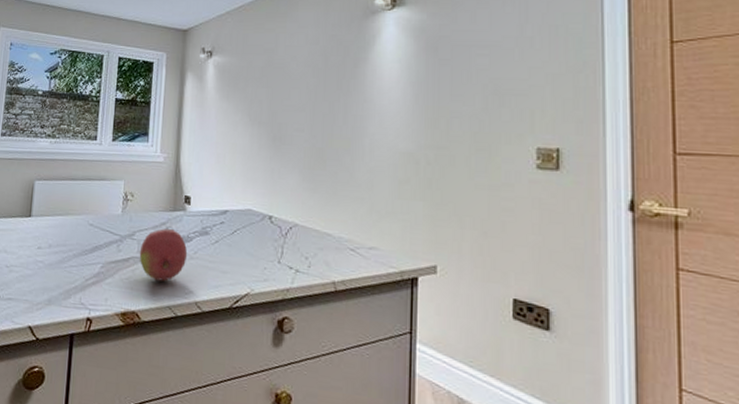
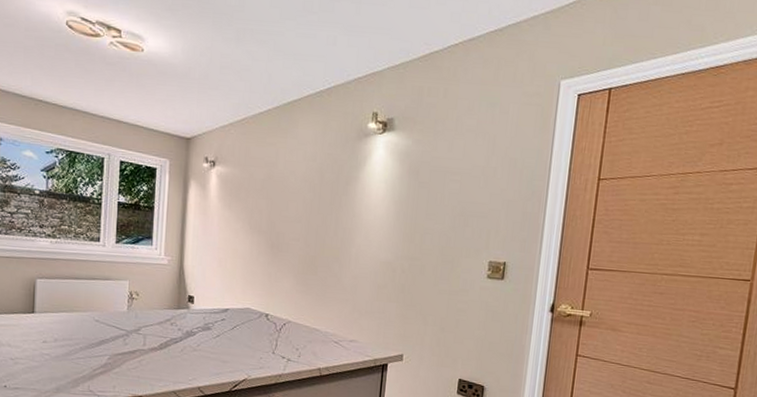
fruit: present [139,228,188,281] -> none [145,324,191,370]

